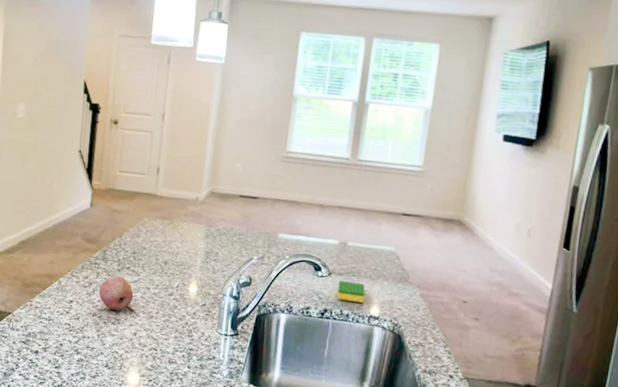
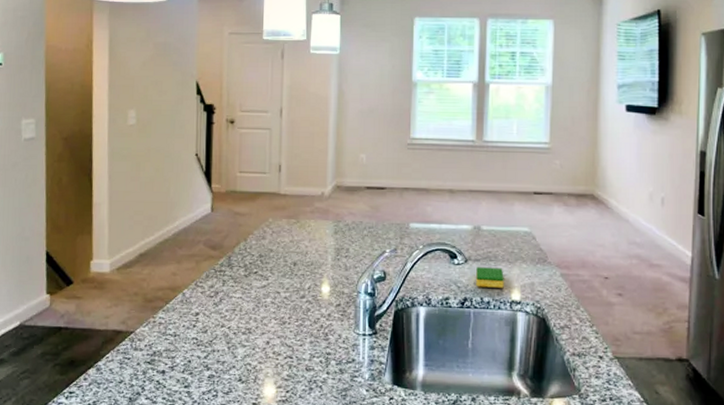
fruit: present [99,276,134,311] -> none [227,282,263,320]

